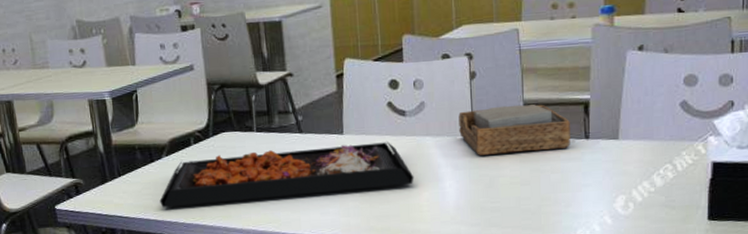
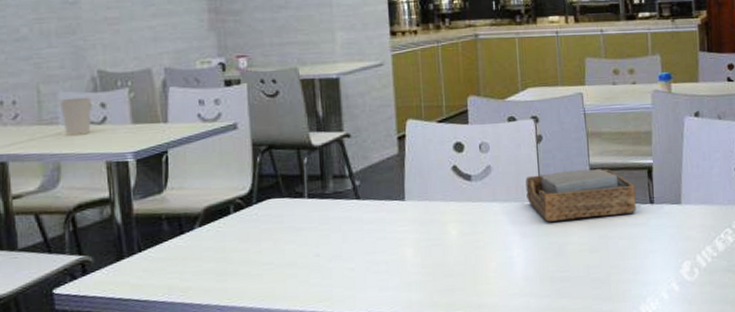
cup: none [49,44,75,78] -> present [60,97,92,136]
food tray: present [159,141,414,208] -> none [188,207,481,288]

